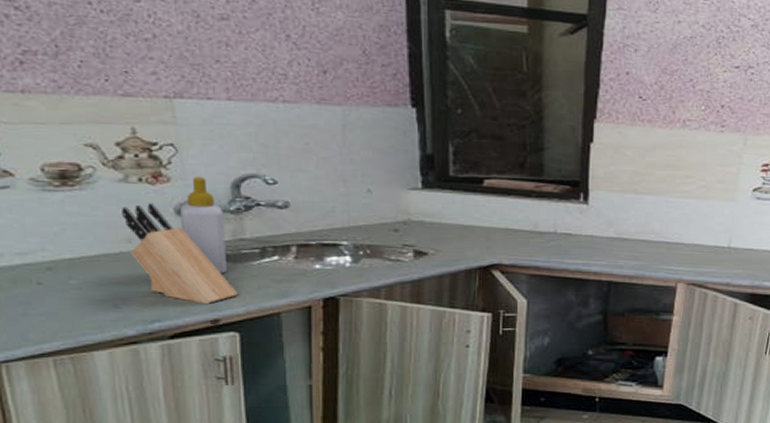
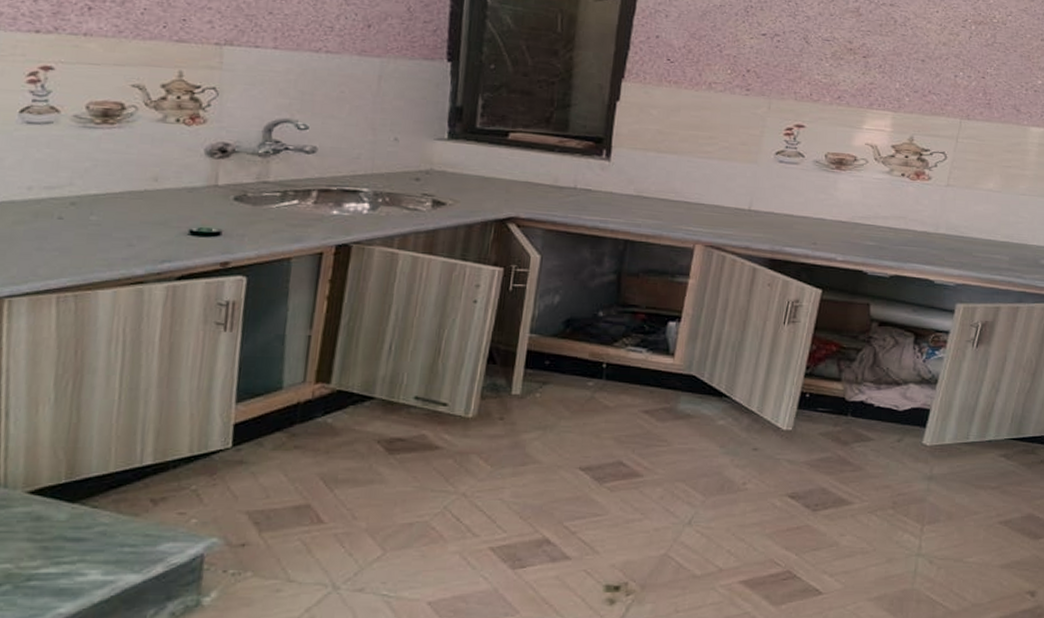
knife block: present [122,203,238,304] -> none [154,143,253,246]
soap bottle: present [179,176,227,274] -> none [208,119,252,216]

